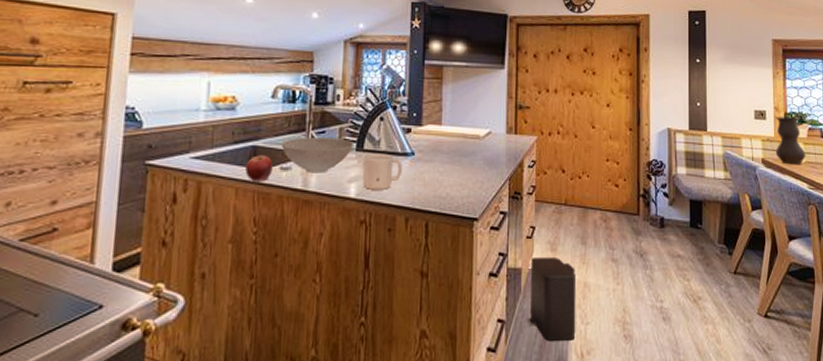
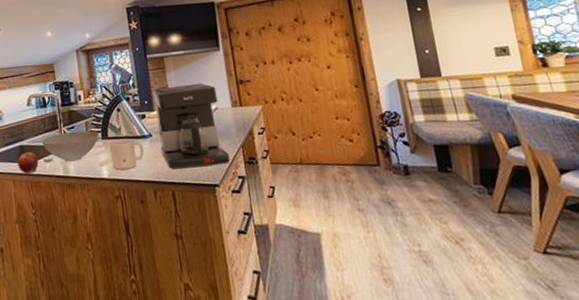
coffee maker: none [421,100,495,195] -> present [153,83,231,169]
pedal bin: present [526,256,577,341] -> none [275,211,333,288]
vase: present [775,117,806,165] -> none [520,47,567,98]

